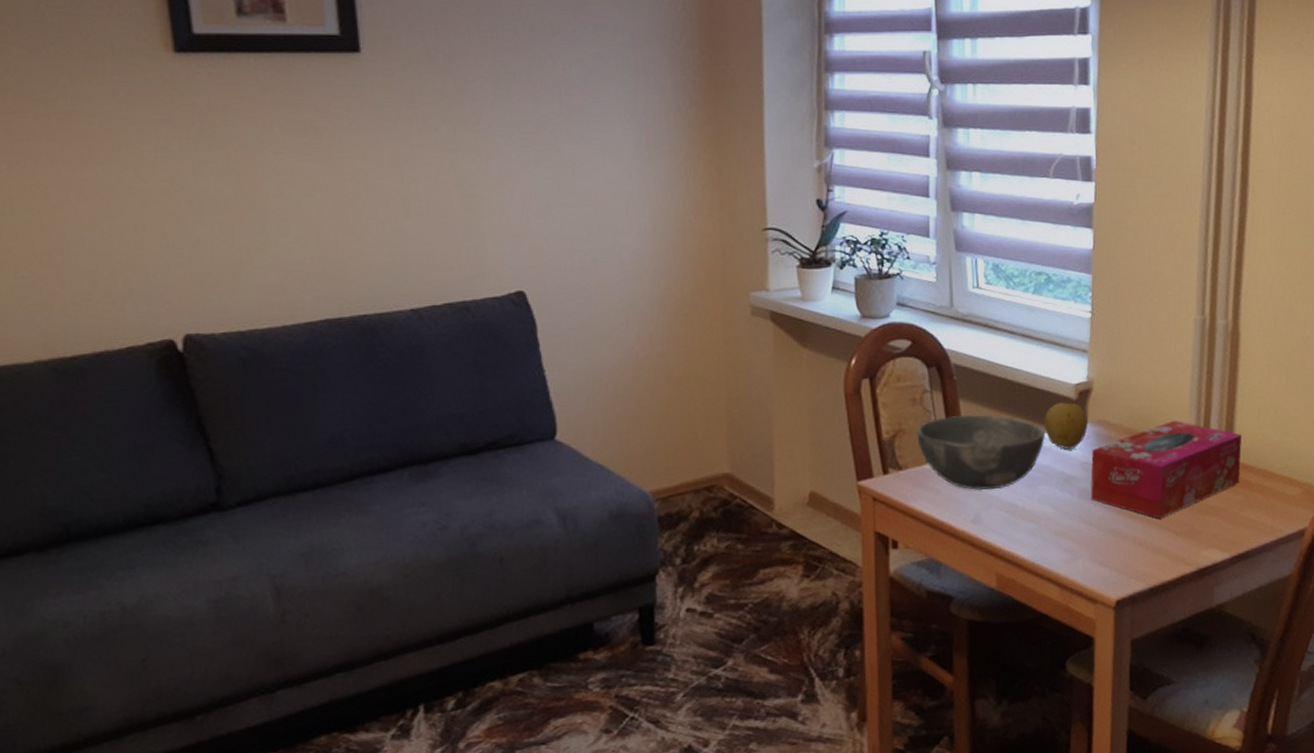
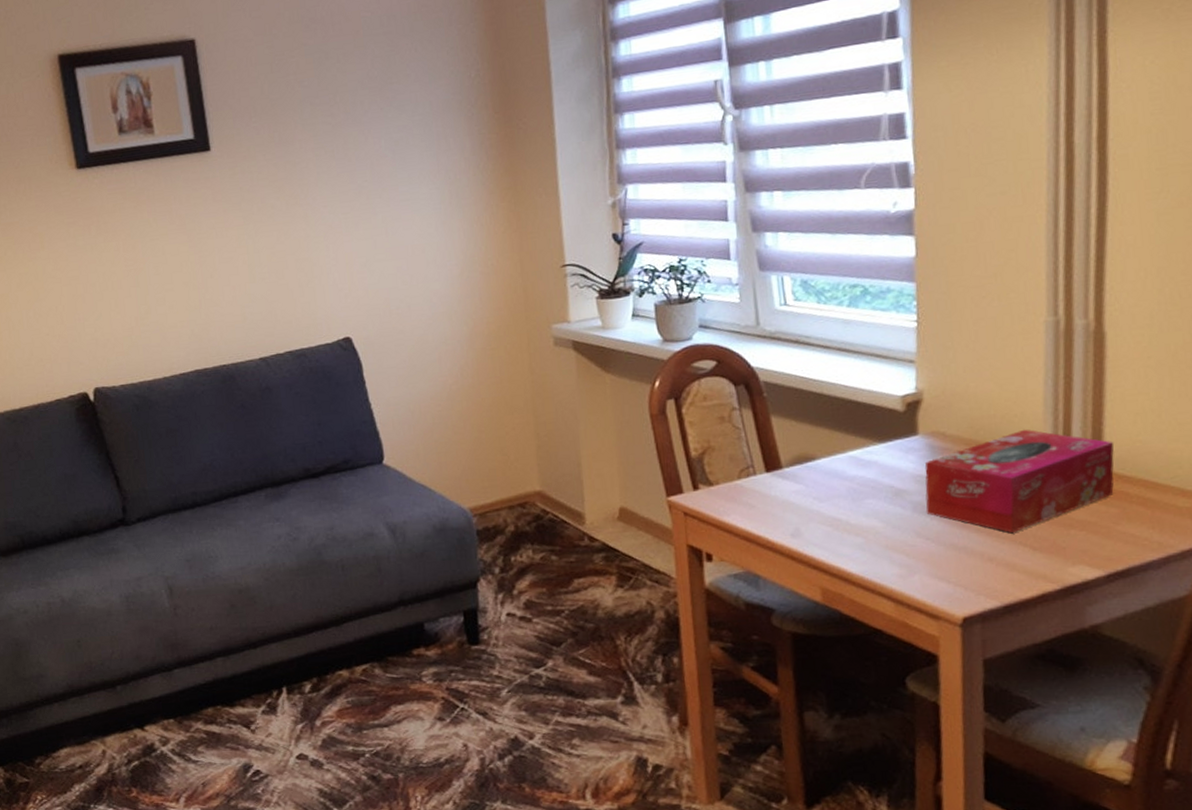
bowl: present [917,414,1045,491] -> none [727,430,870,505]
fruit: present [1044,401,1088,449] -> none [867,414,919,462]

